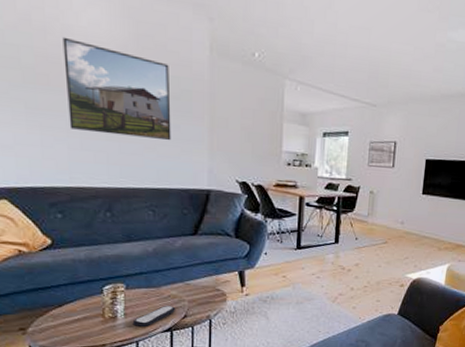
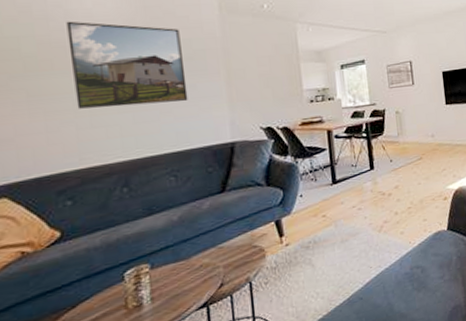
remote control: present [132,306,176,328] -> none [161,276,211,311]

